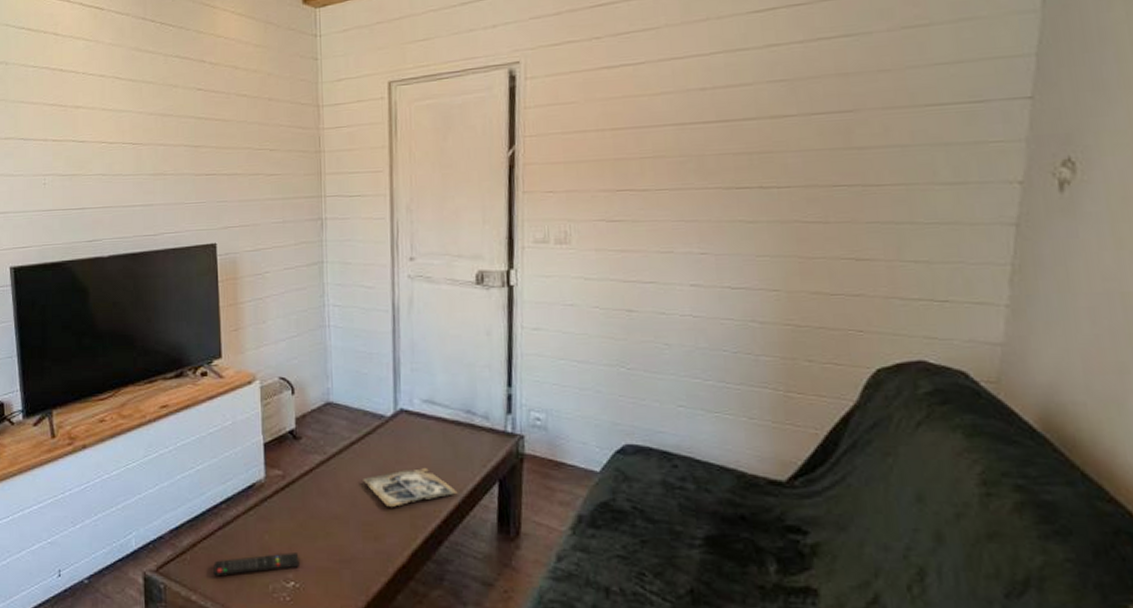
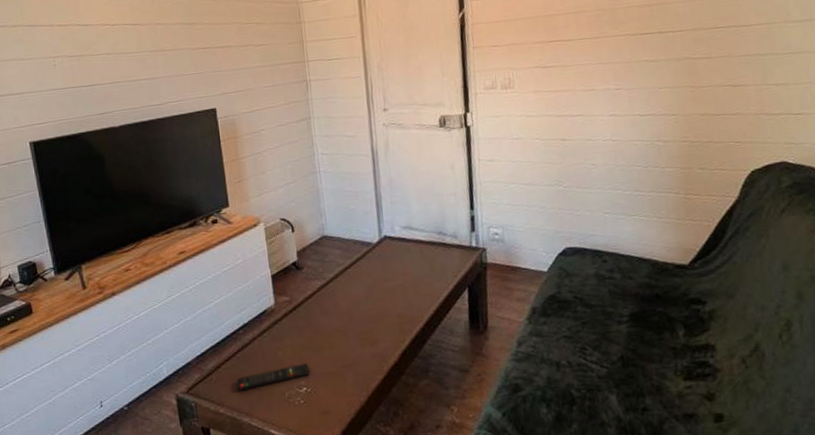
magazine: present [363,468,458,507] -> none [357,282,436,317]

